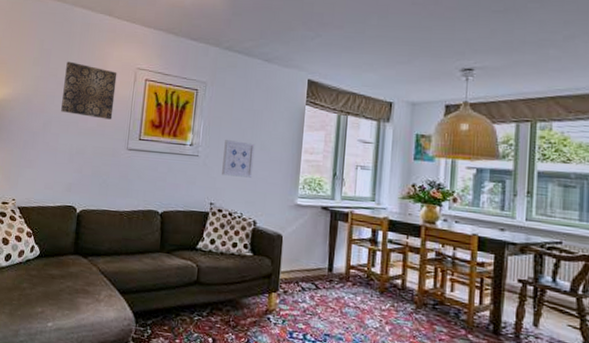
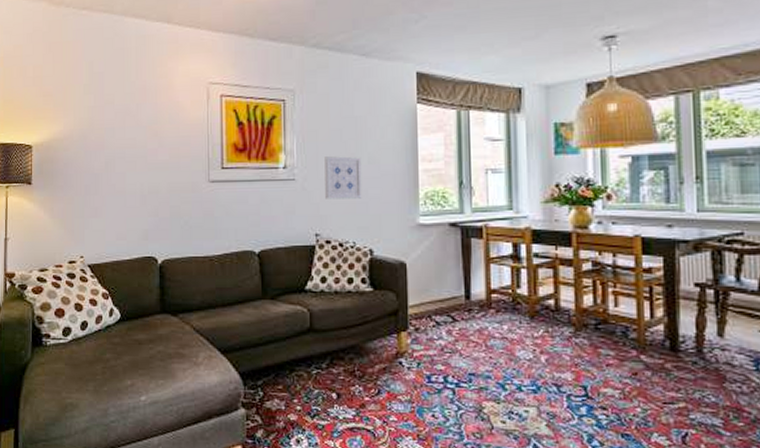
wall art: present [61,61,117,120] -> none [124,84,187,149]

